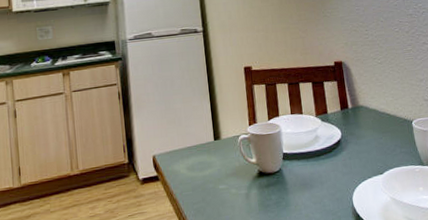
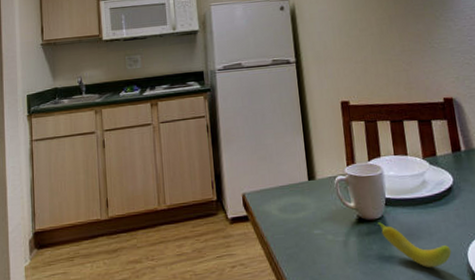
fruit: none [276,175,339,213] -> present [378,222,452,268]

